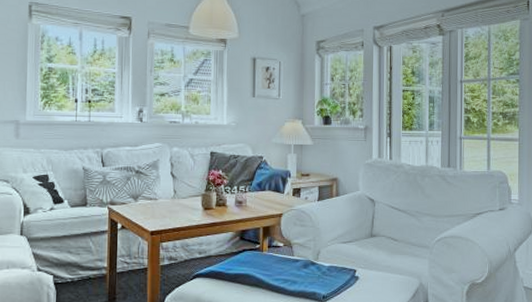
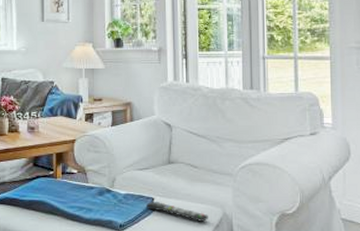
remote control: none [348,272,406,293] -> present [145,201,208,223]

